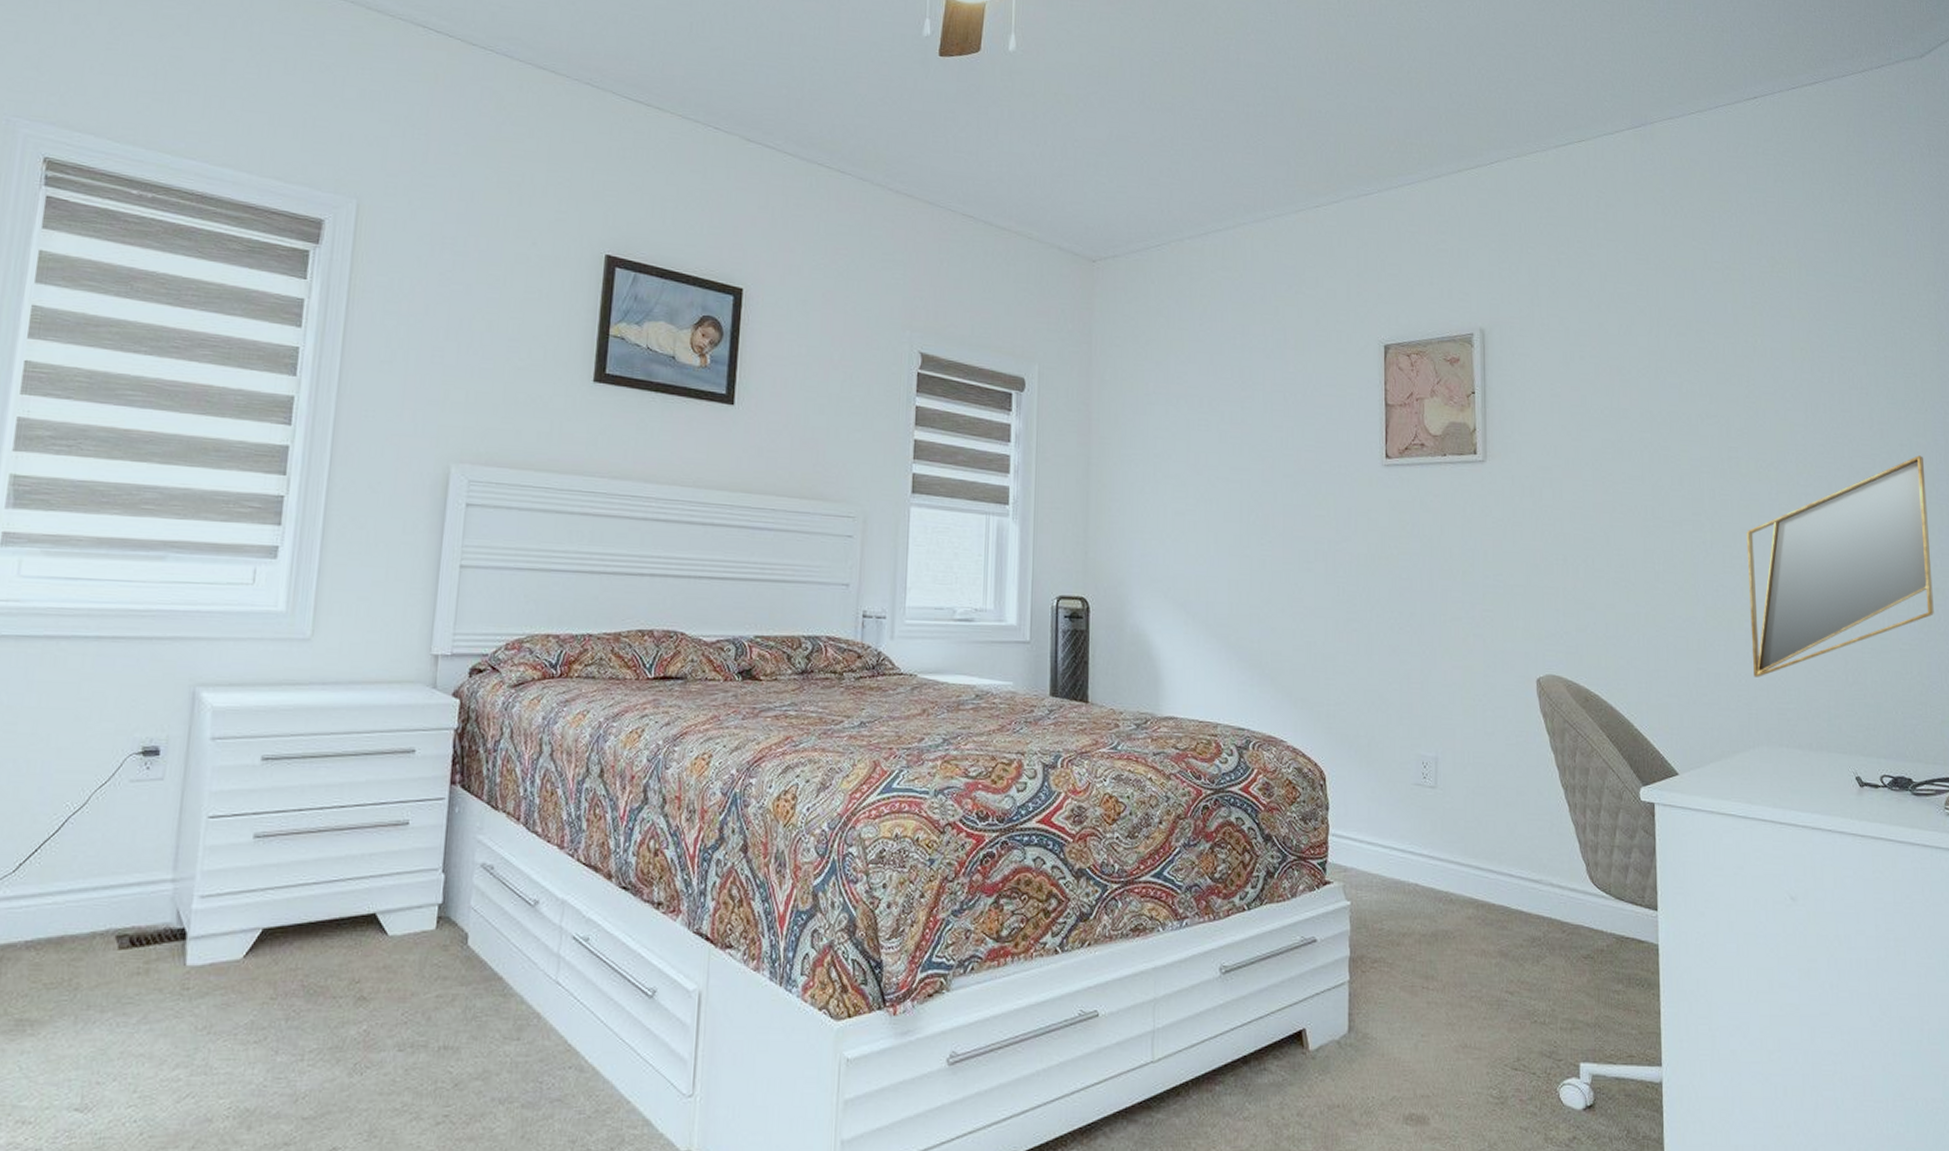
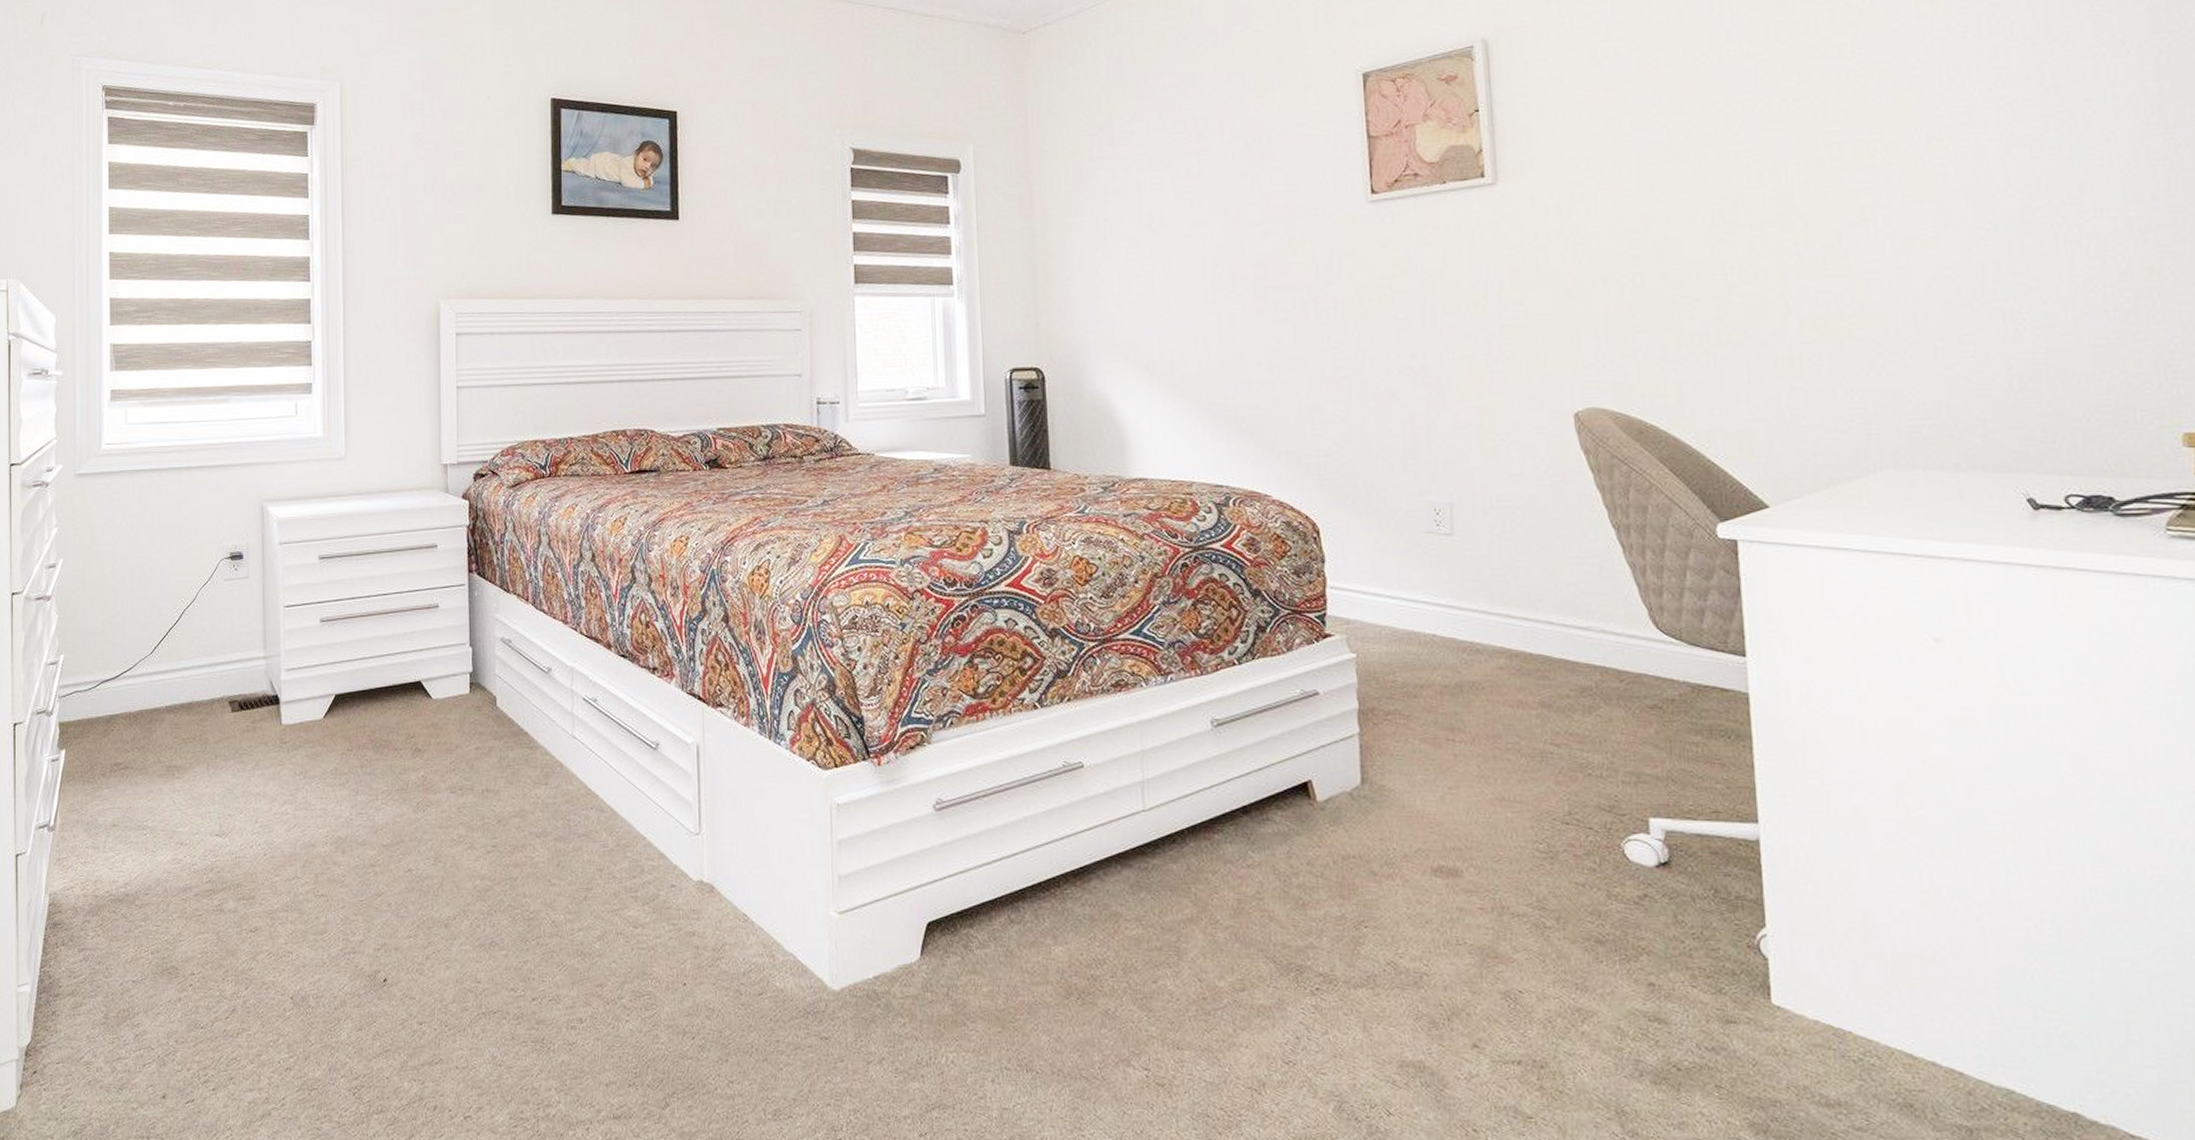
home mirror: present [1746,455,1934,677] -> none [1855,109,2145,392]

